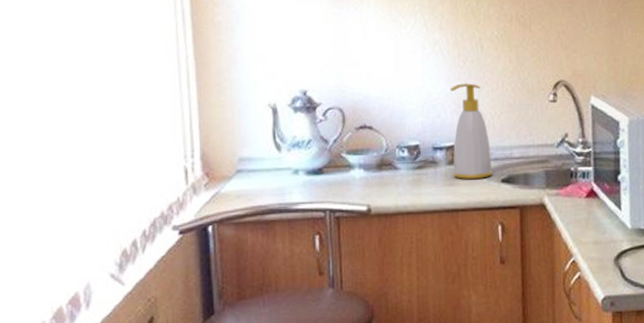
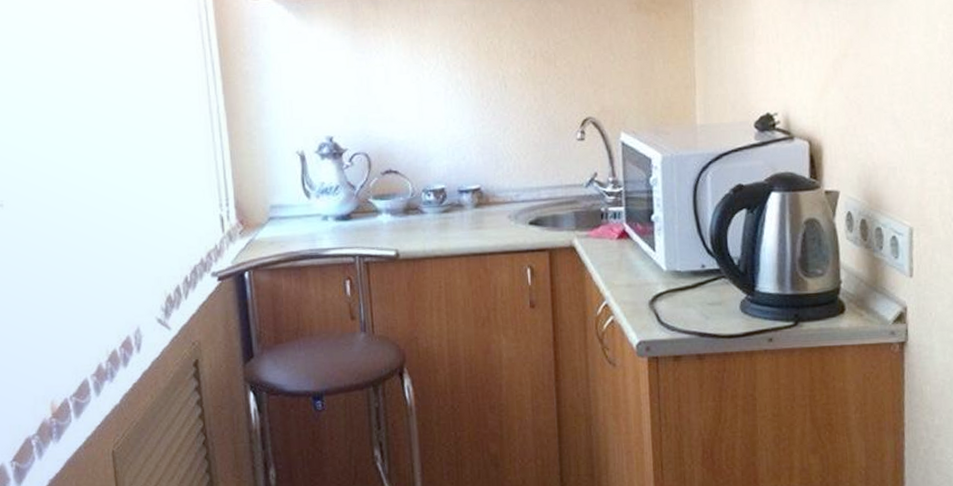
soap bottle: present [449,83,493,180] -> none [474,123,520,223]

